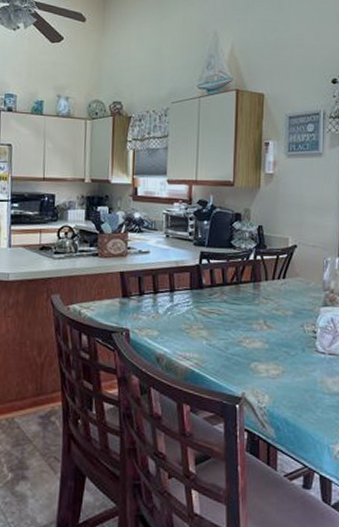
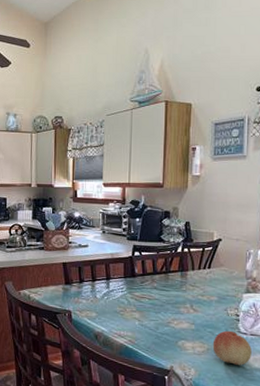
fruit: none [288,349,330,390] -> present [212,330,252,365]

